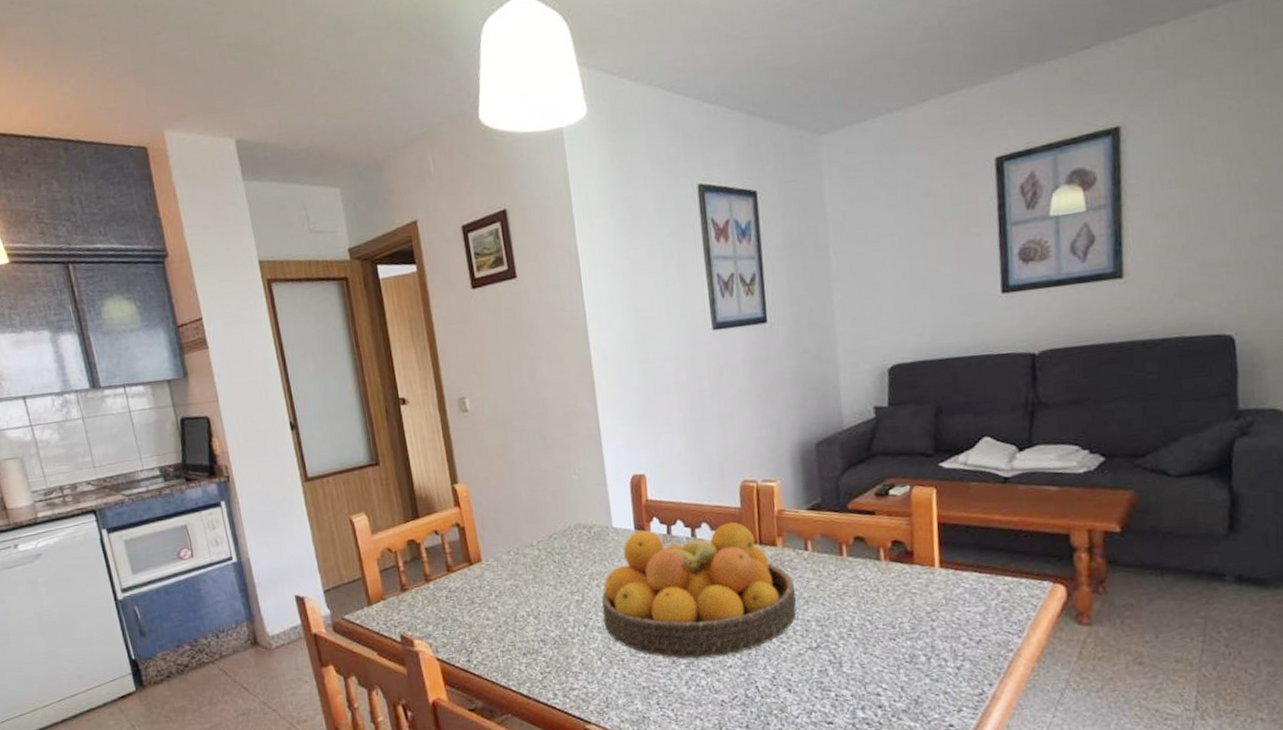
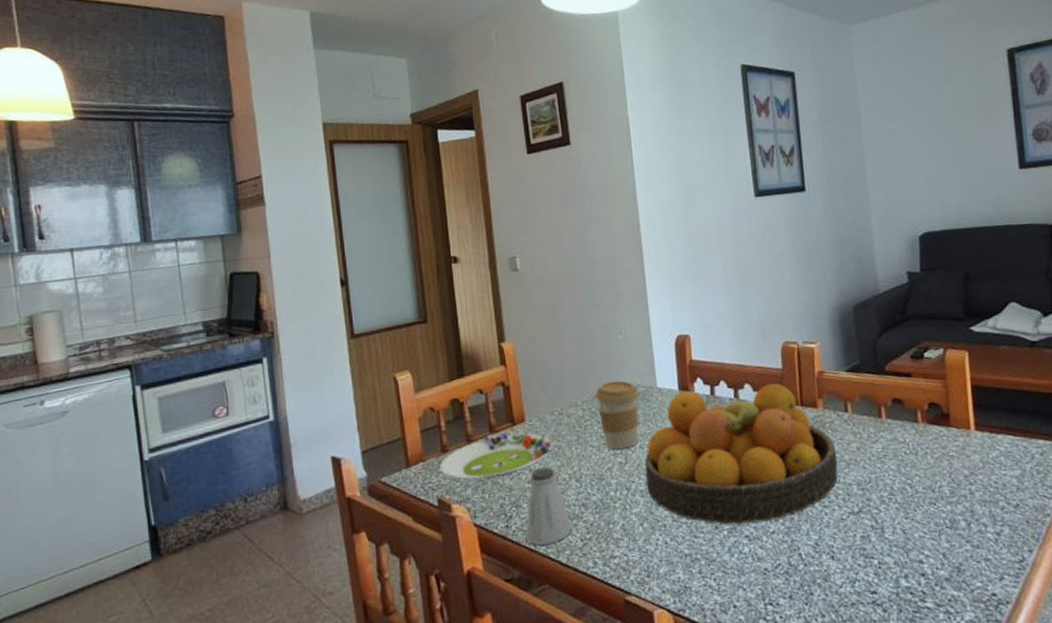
salad plate: none [400,572,511,617] -> present [439,433,554,480]
saltshaker: none [487,604,531,678] -> present [525,467,572,545]
coffee cup: none [551,520,595,588] -> present [595,380,639,450]

